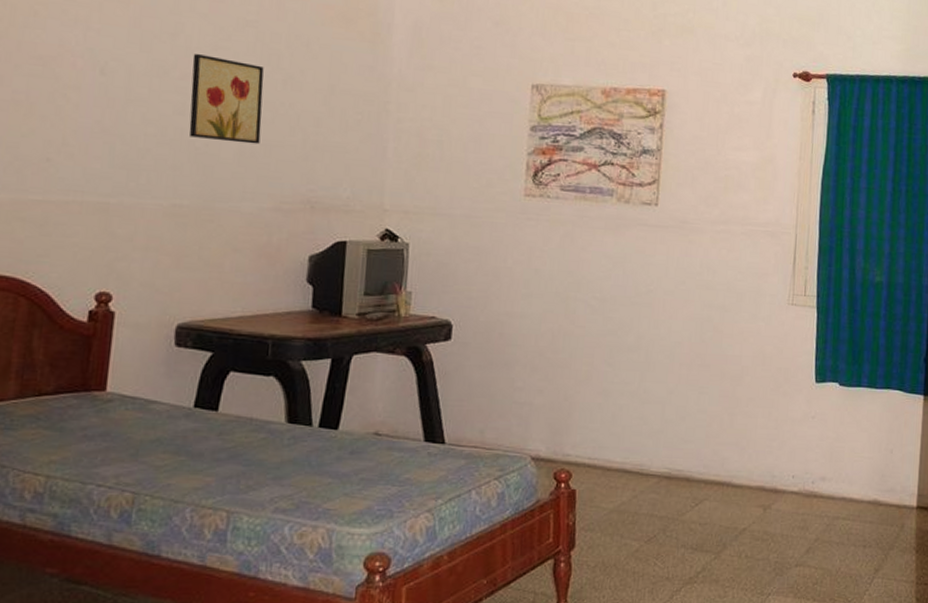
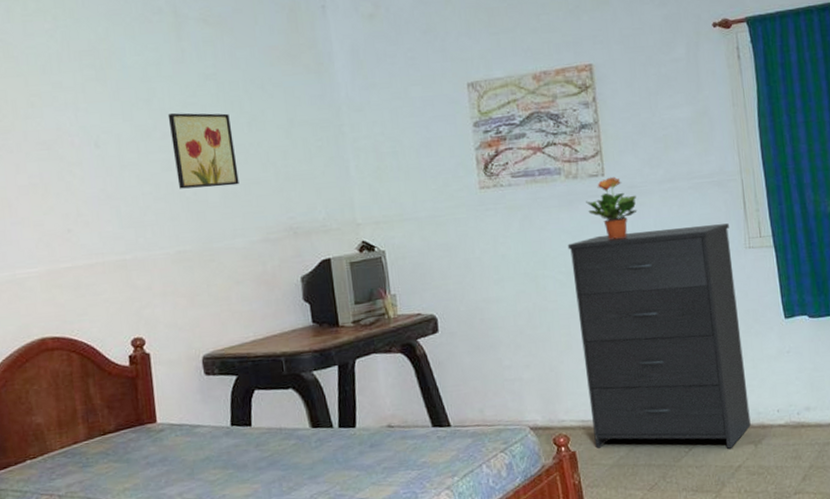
dresser: none [598,266,776,509] -> present [567,223,751,449]
potted plant: none [634,208,687,274] -> present [586,176,638,240]

